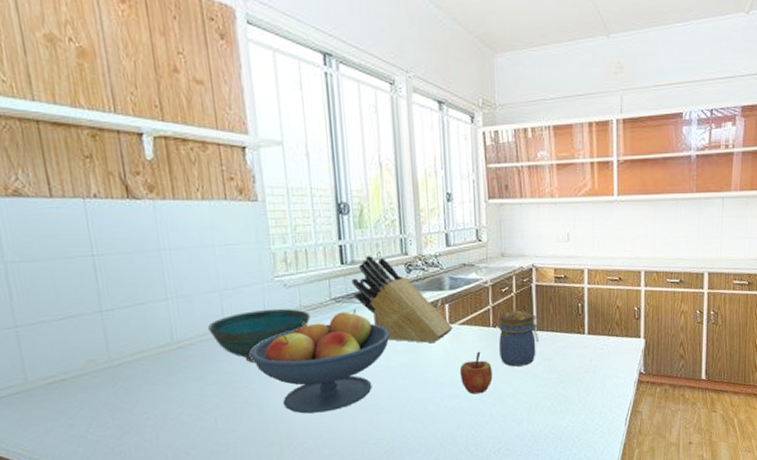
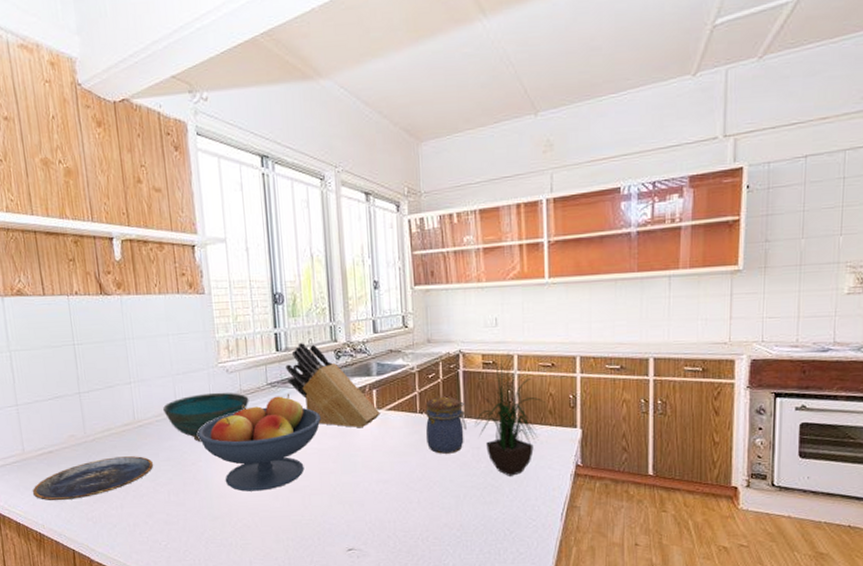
plate: none [40,380,196,436] -> present [33,456,153,501]
apple: present [459,351,493,394] -> none [387,437,420,480]
potted plant: none [546,266,613,386] -> present [474,352,545,476]

